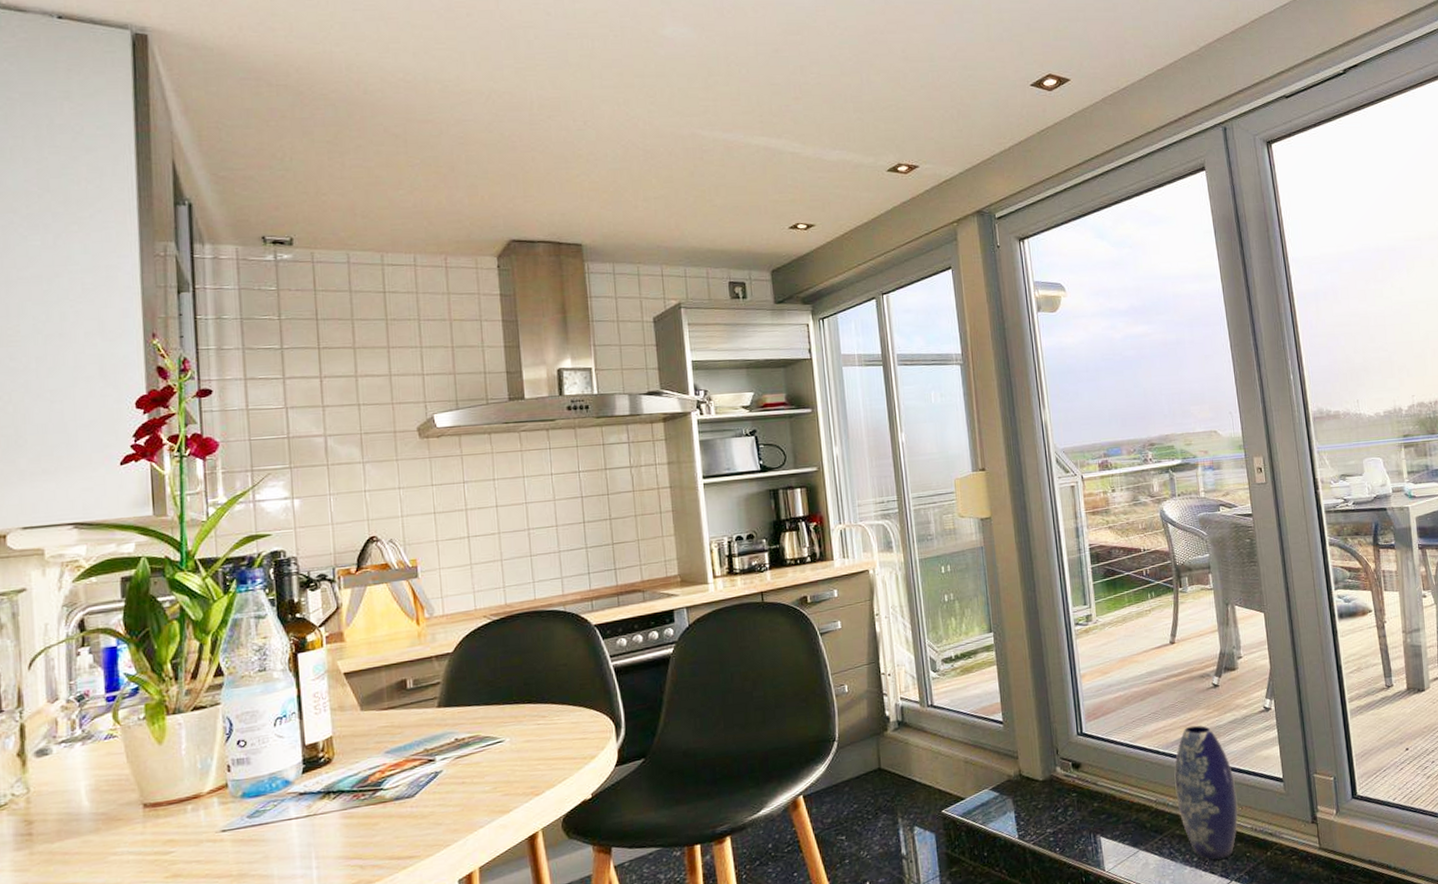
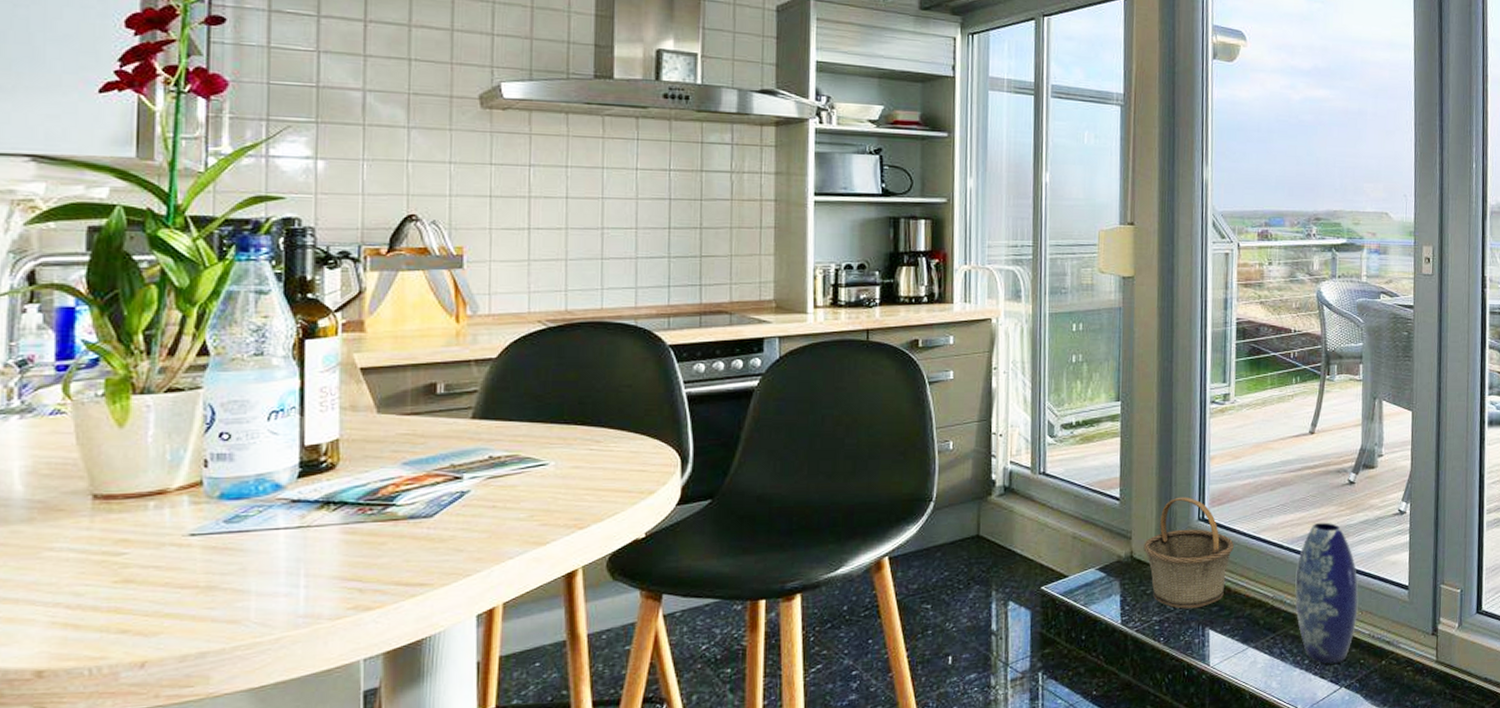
basket: none [1030,714,1113,820] -> present [1143,496,1234,609]

